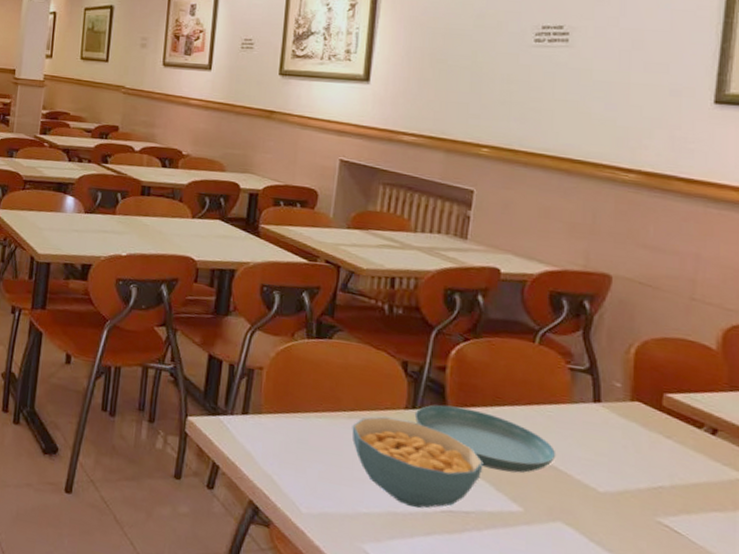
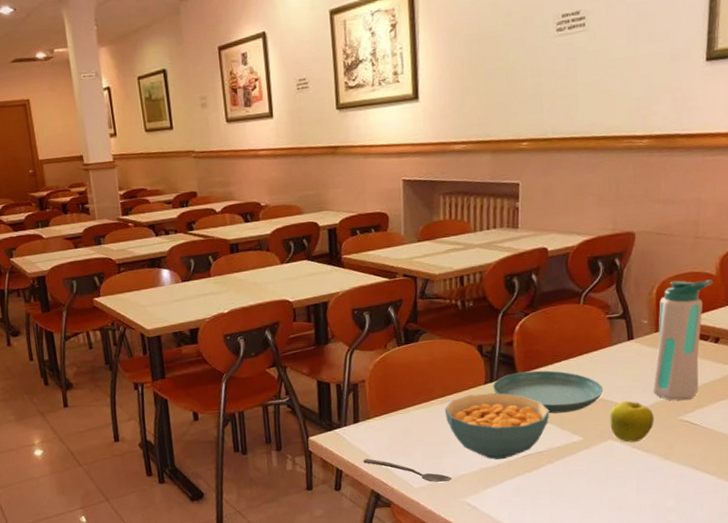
spoon: none [245,460,350,516] -> present [363,459,452,483]
fruit: none [561,476,622,535] -> present [610,400,654,443]
water bottle: none [622,343,712,500] -> present [653,279,713,401]

